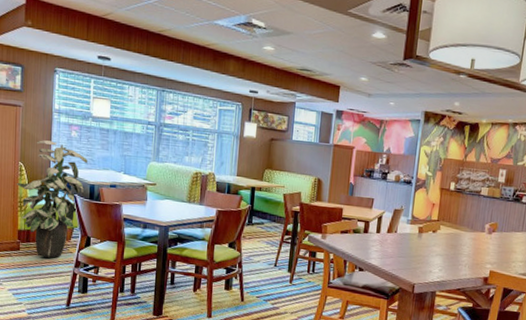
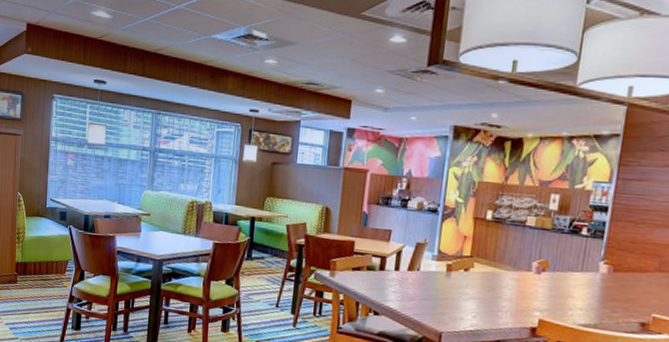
indoor plant: present [16,140,87,258] -> none [14,169,82,292]

